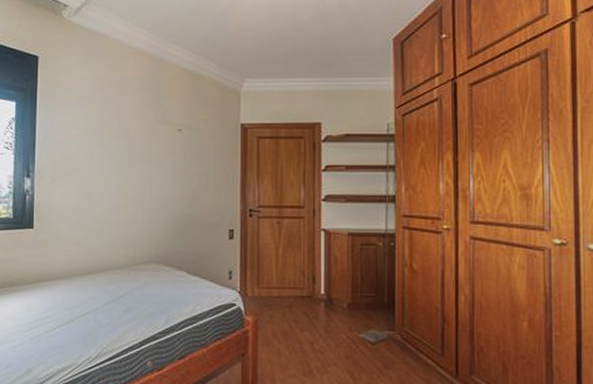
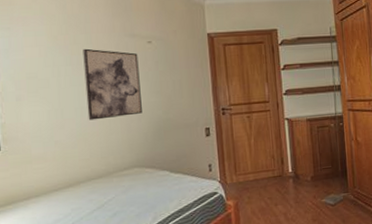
wall art: none [113,133,167,208] -> present [83,48,142,120]

